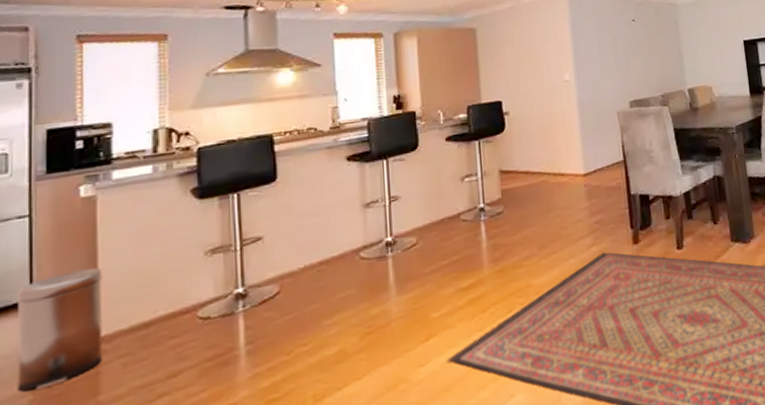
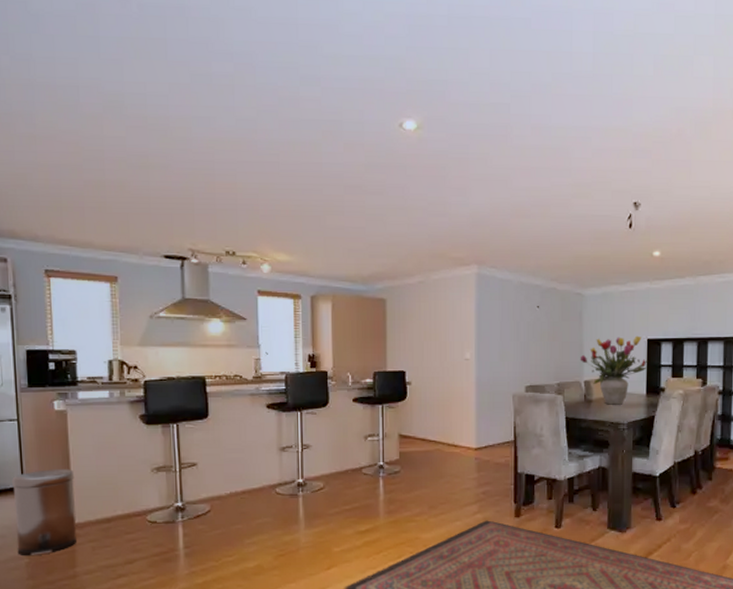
flower arrangement: none [680,38,747,111] -> present [580,335,647,405]

